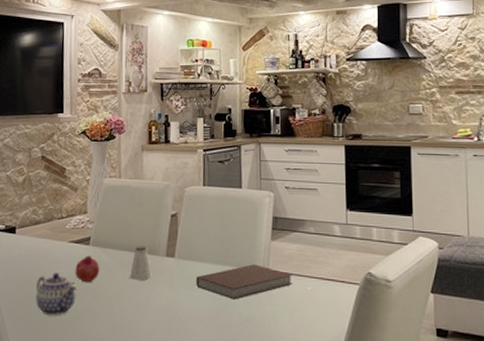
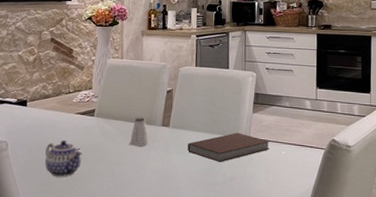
fruit: present [75,255,100,283] -> none [80,125,103,149]

